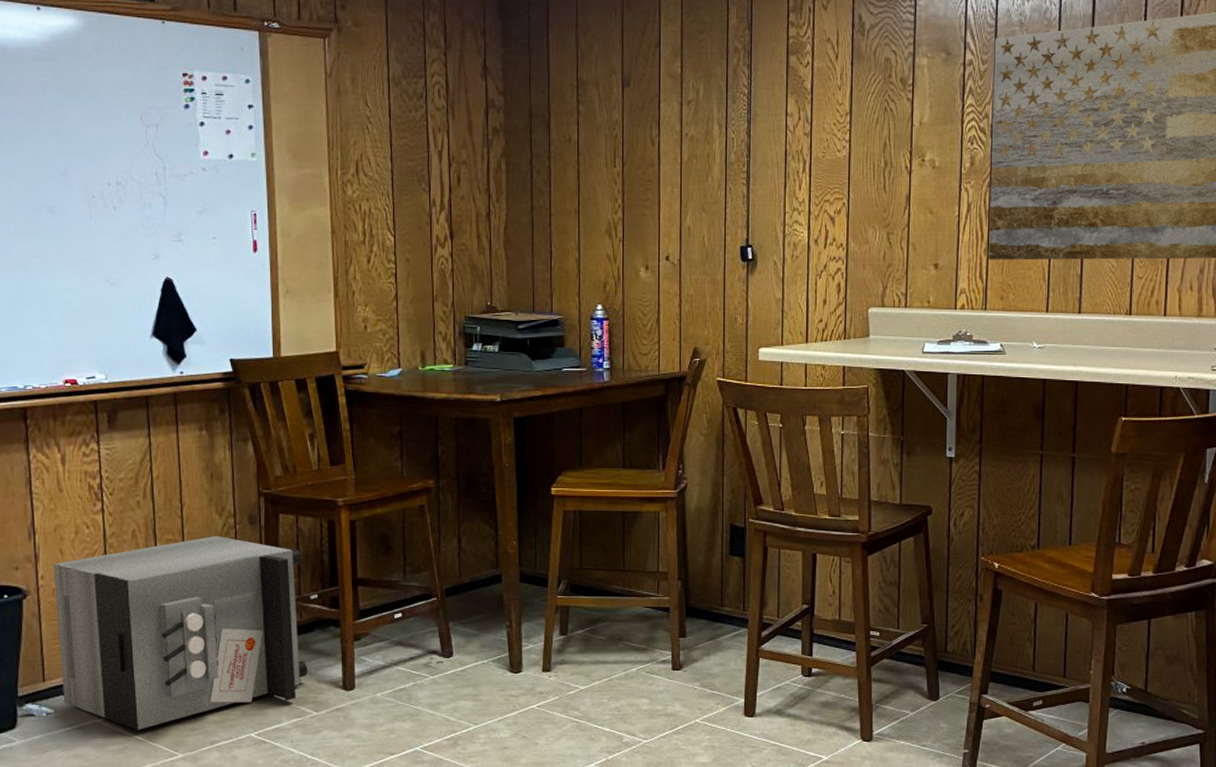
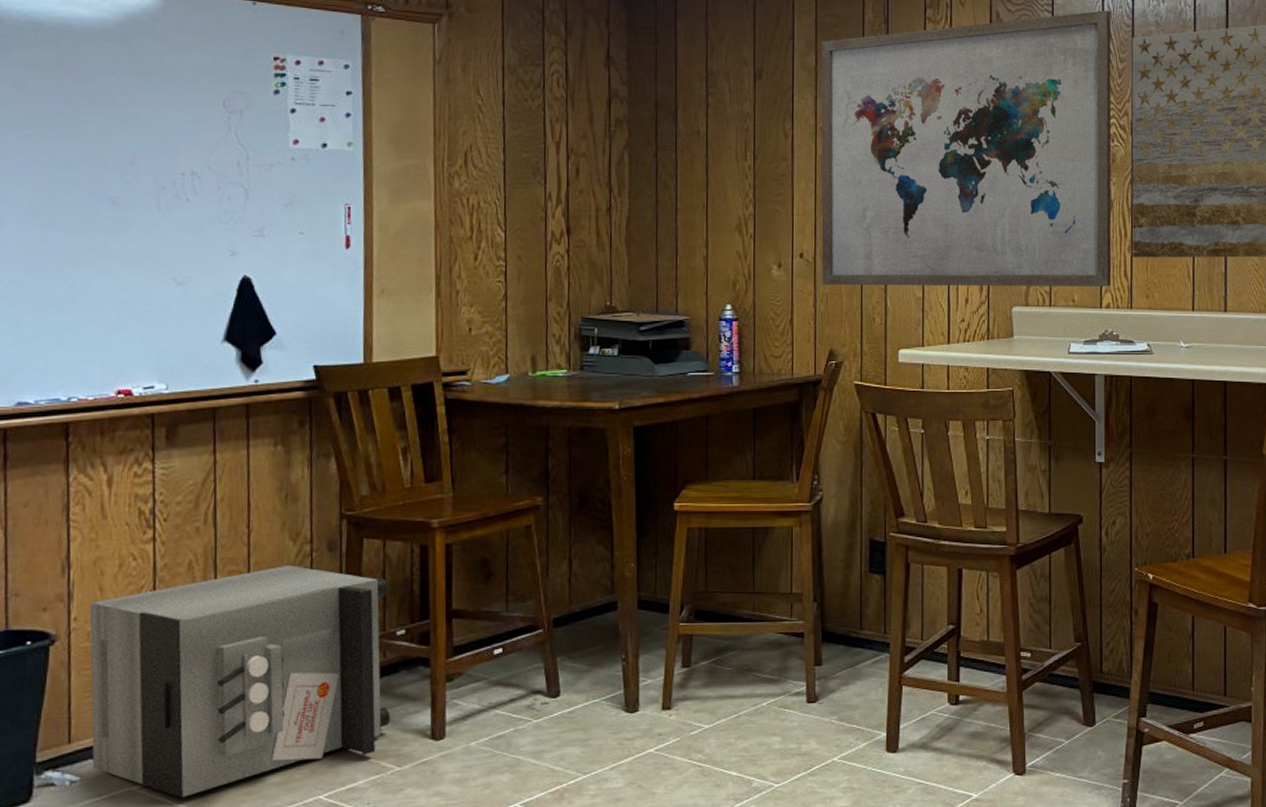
wall art: none [686,11,974,288] -> present [821,10,1112,287]

